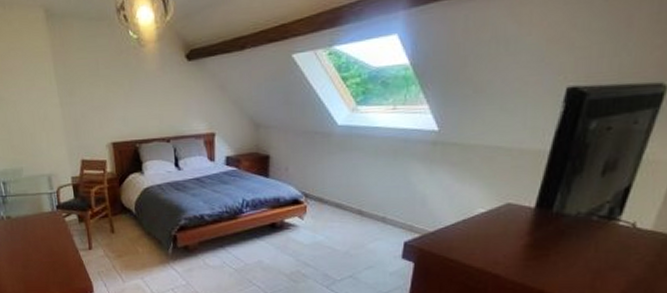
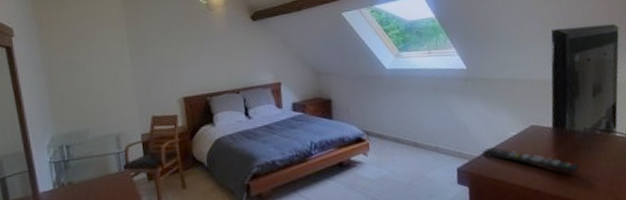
remote control: none [438,223,559,261] -> present [482,147,580,174]

